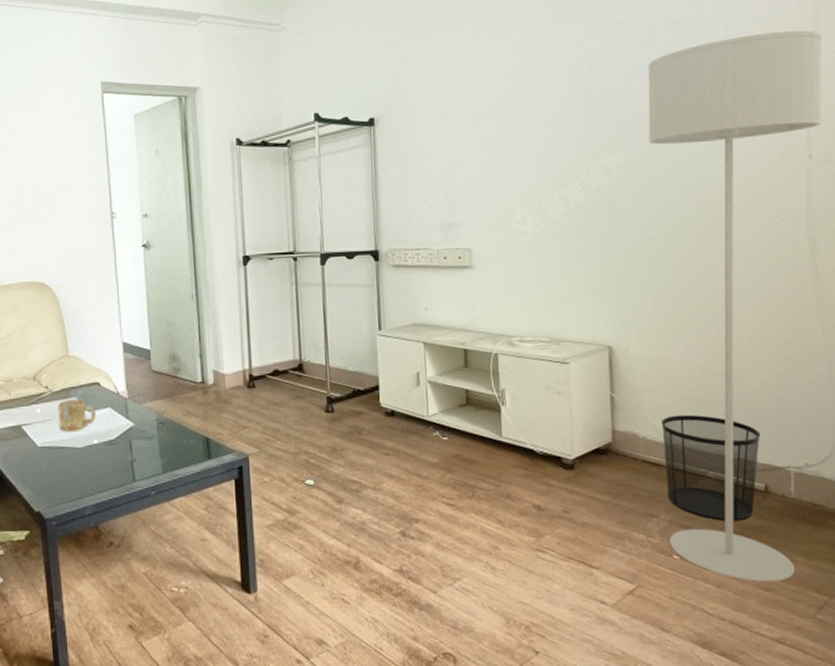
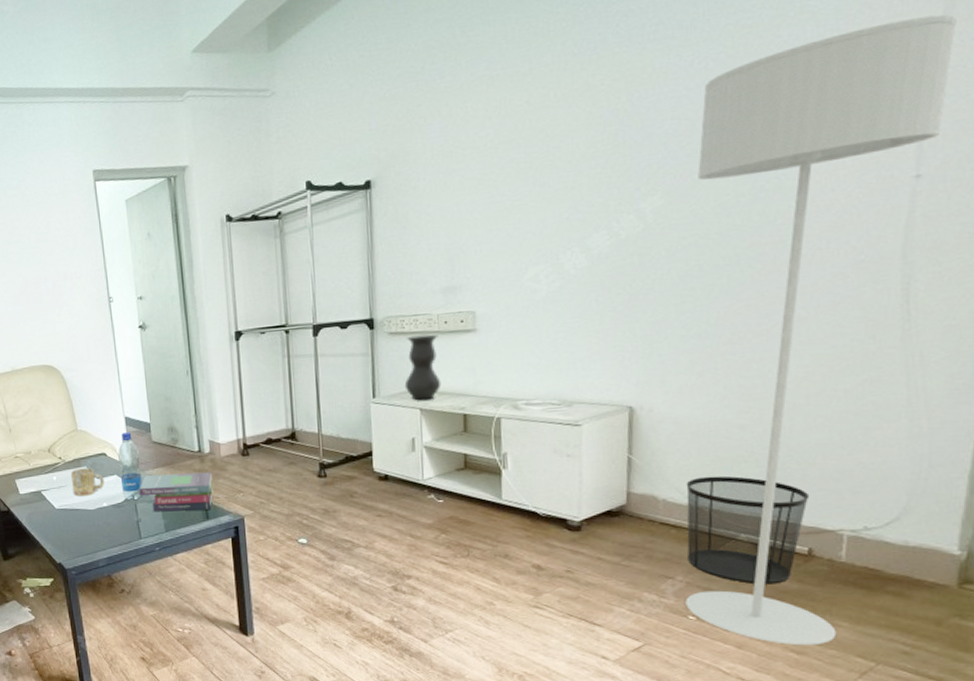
bottle: none [113,359,139,438] -> present [118,432,143,501]
books: none [135,405,217,451] -> present [139,472,214,512]
vase: none [408,269,443,334] -> present [404,334,442,400]

